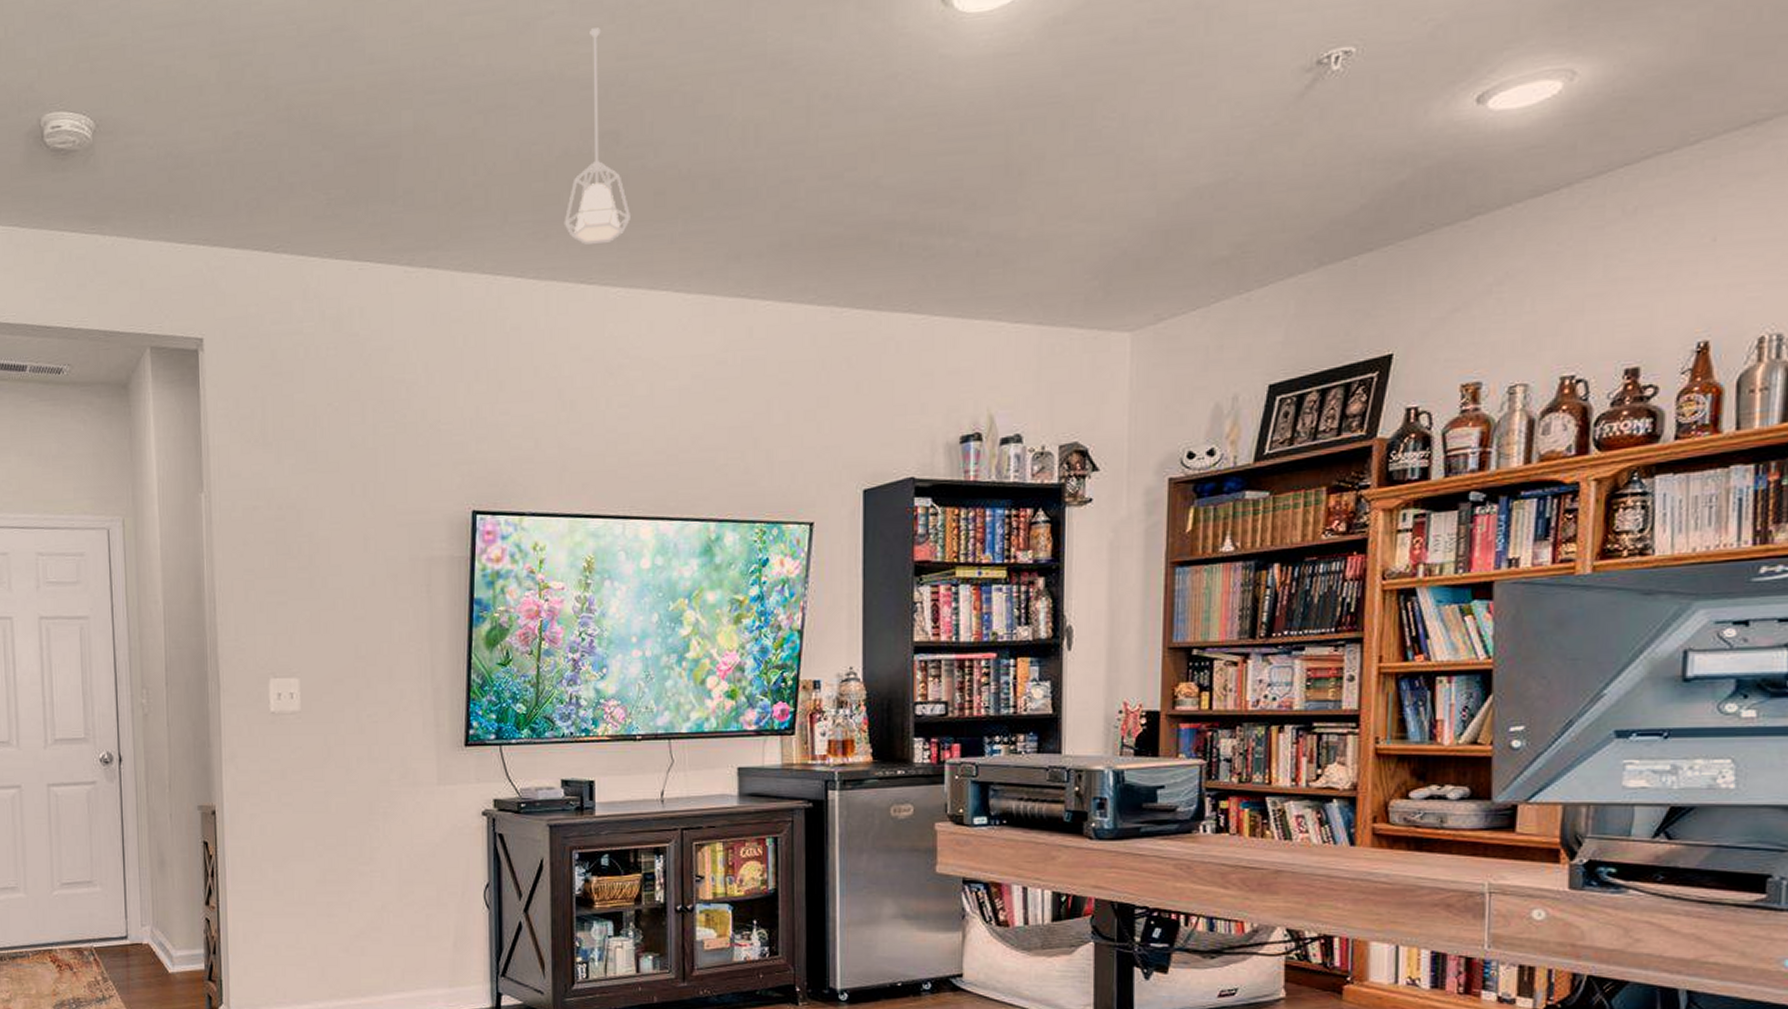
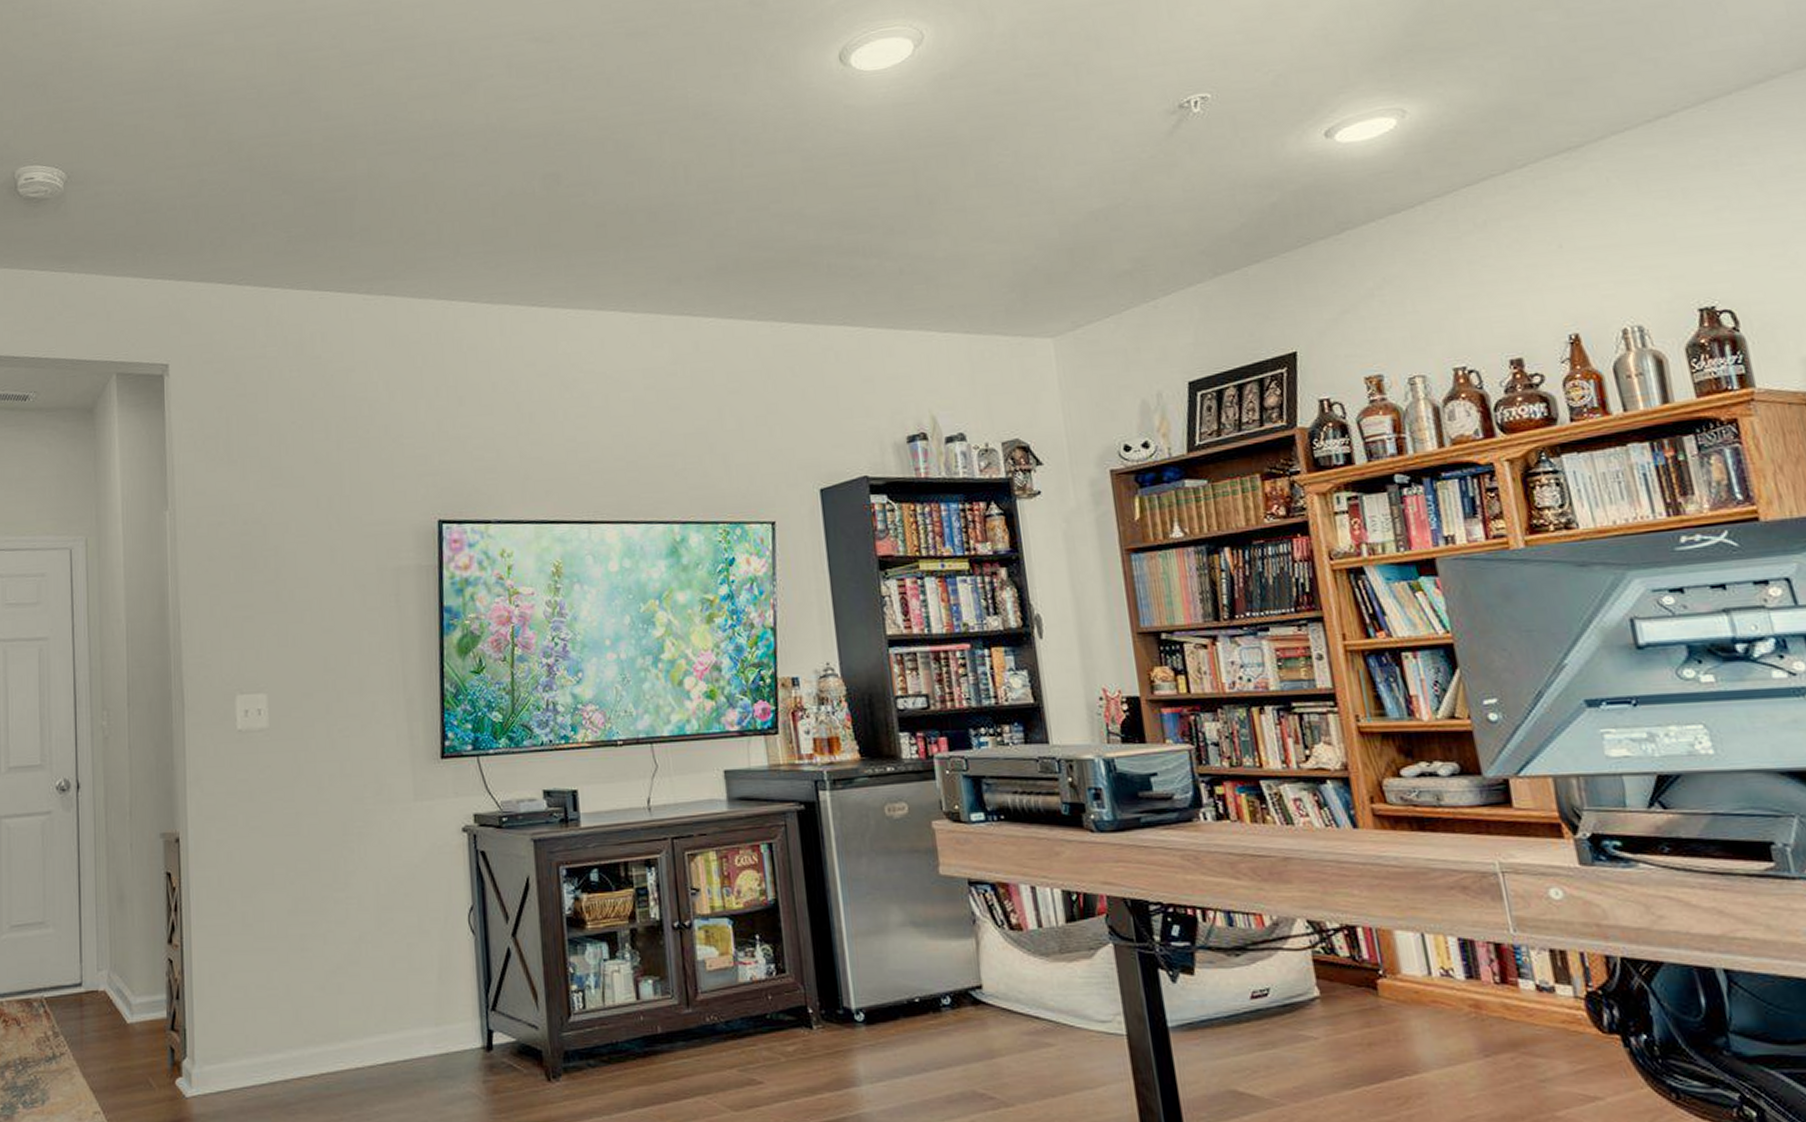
pendant lamp: present [564,28,630,245] -> none [513,87,575,272]

